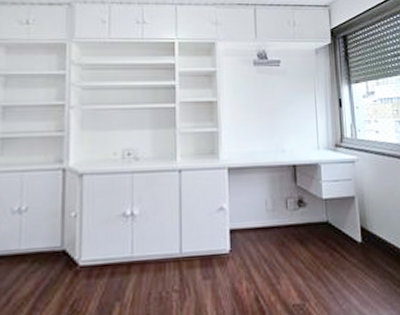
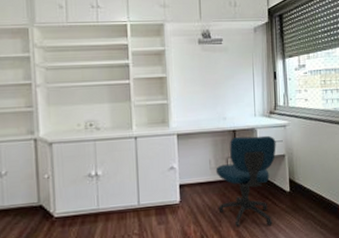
office chair: none [273,172,344,285] -> present [215,135,276,227]

